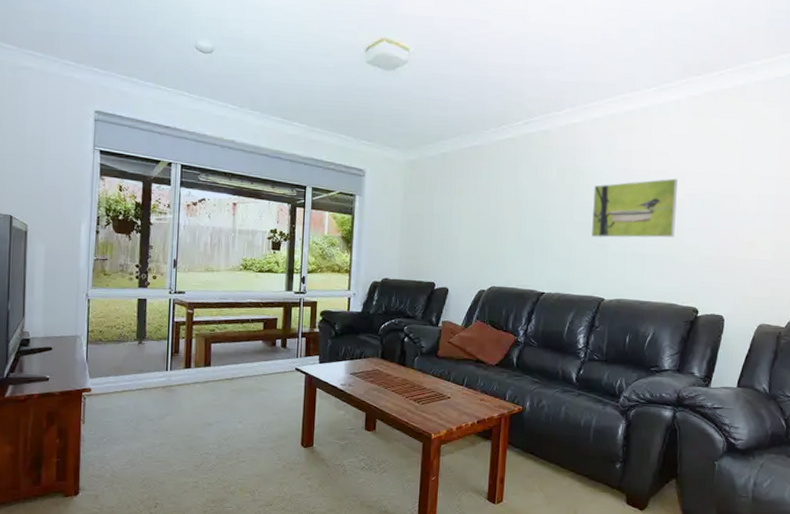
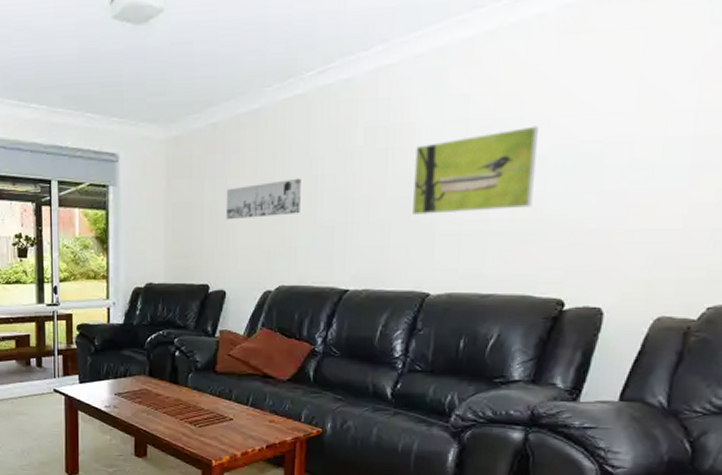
wall art: none [450,202,510,231] -> present [225,178,301,220]

